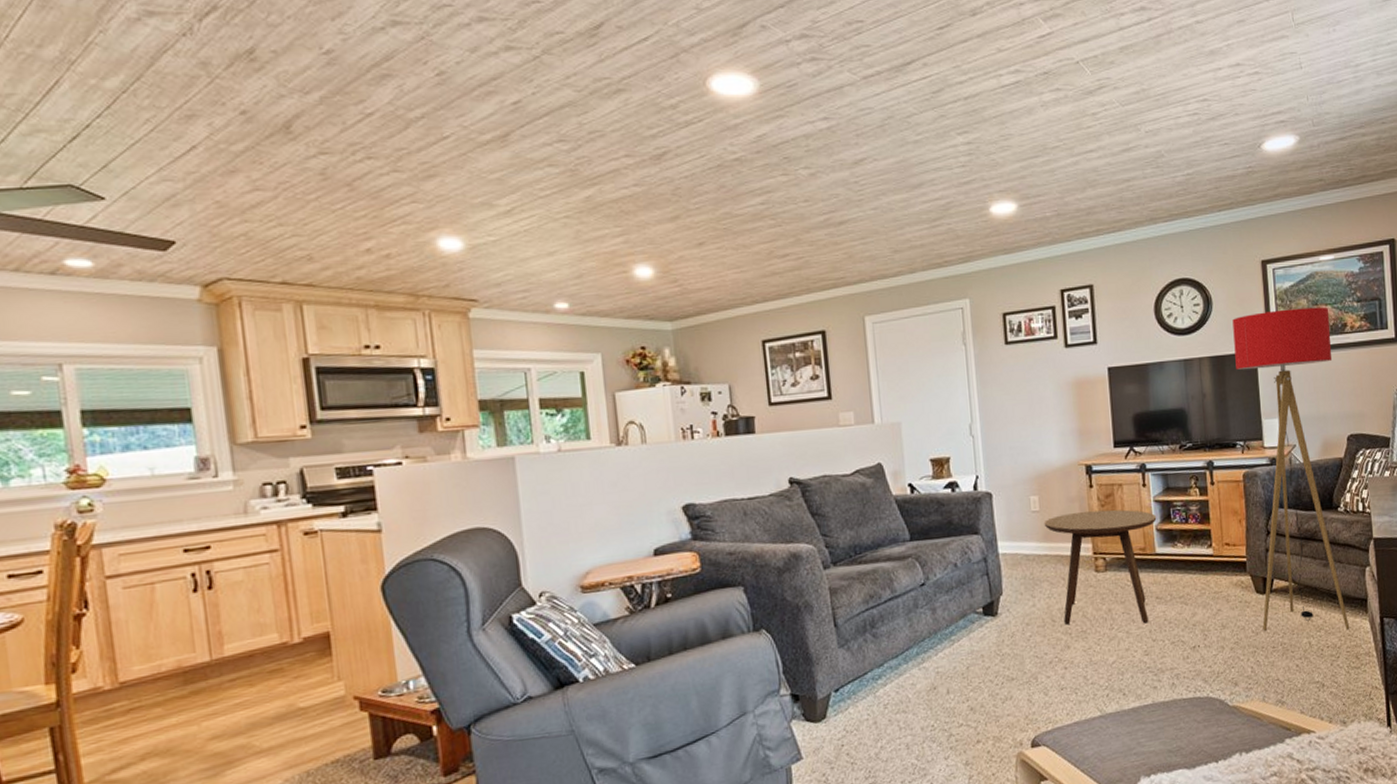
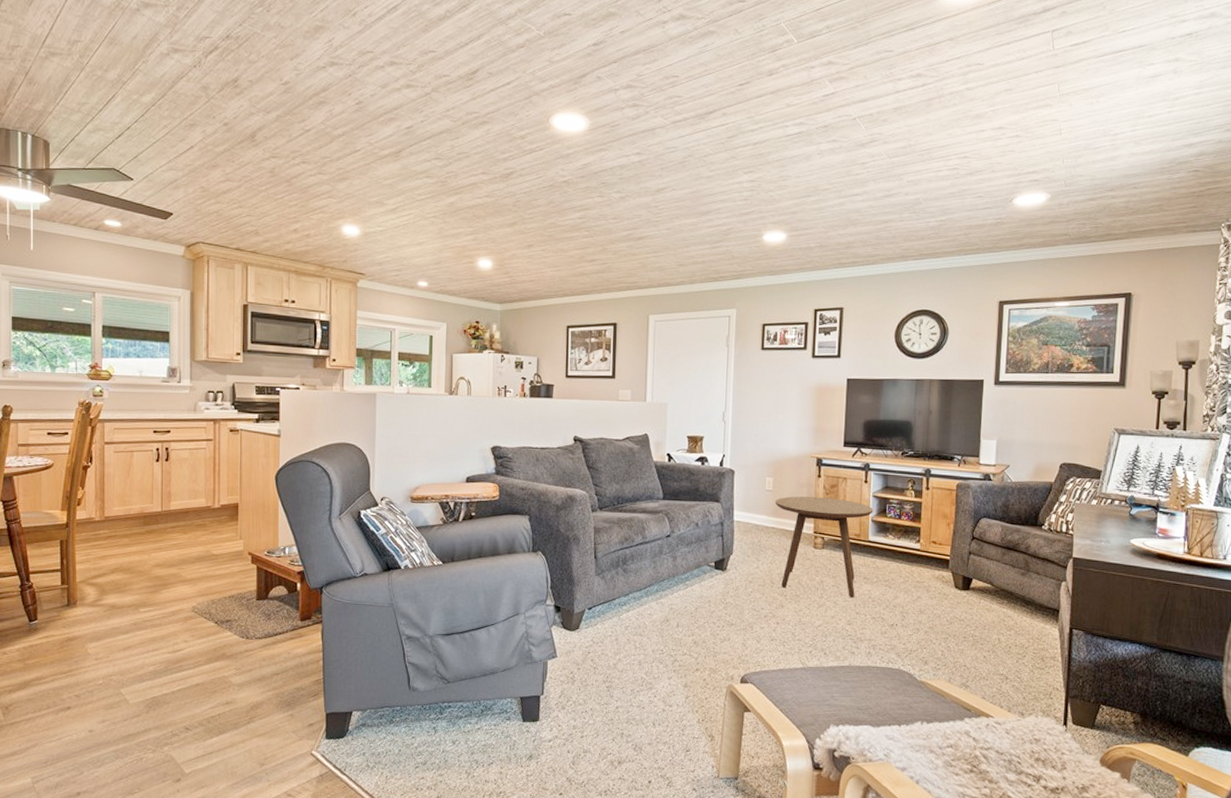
floor lamp: present [1232,307,1350,631] -> none [957,345,1058,634]

